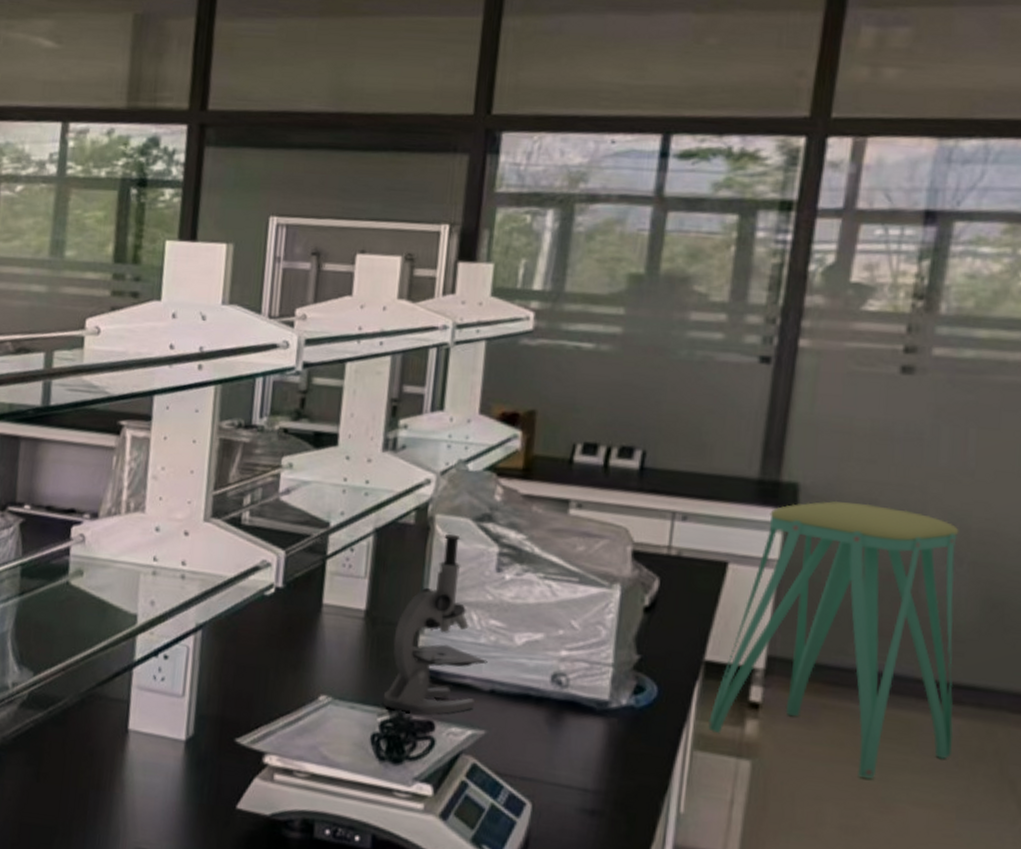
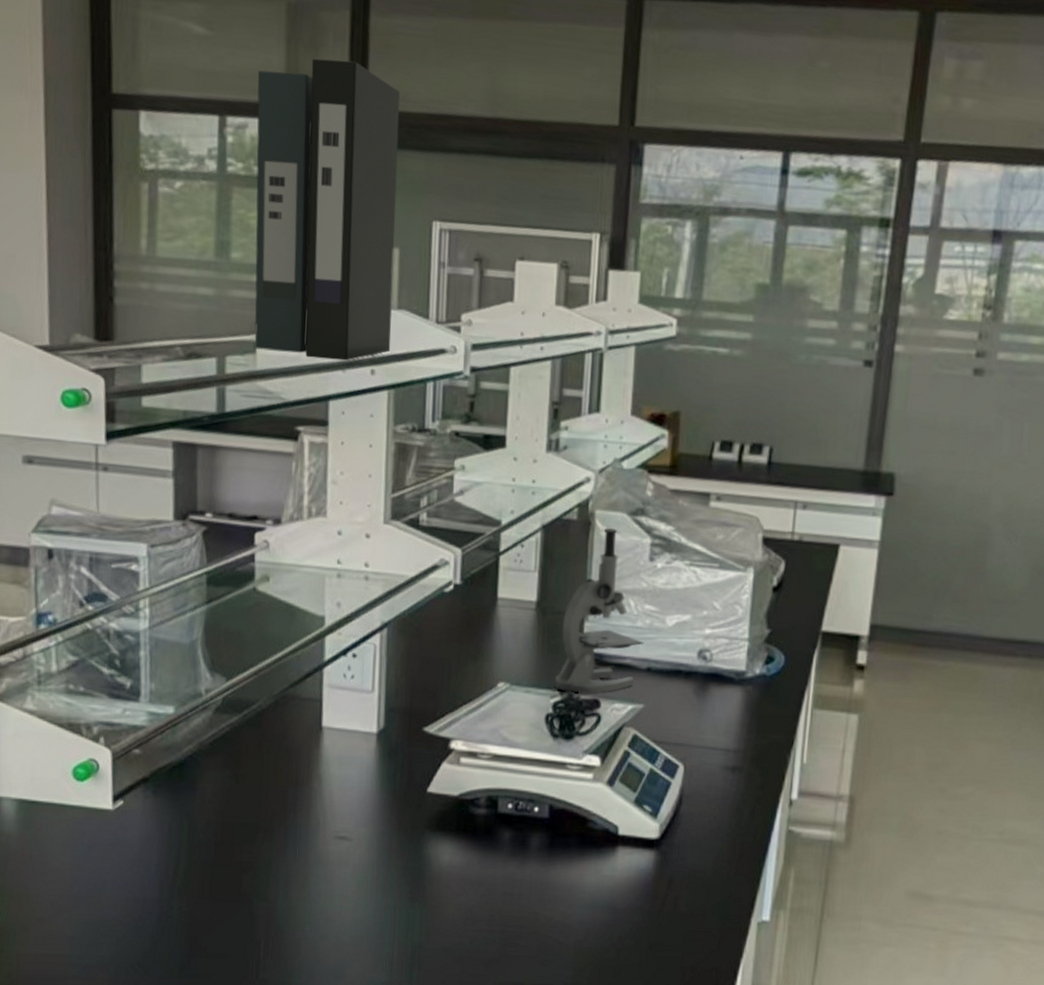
binder: none [82,78,156,348] -> present [254,70,313,353]
binder: none [132,64,242,356] -> present [305,58,400,361]
stool: present [708,500,959,779] -> none [825,487,1016,723]

